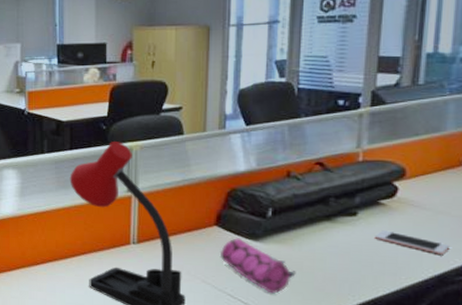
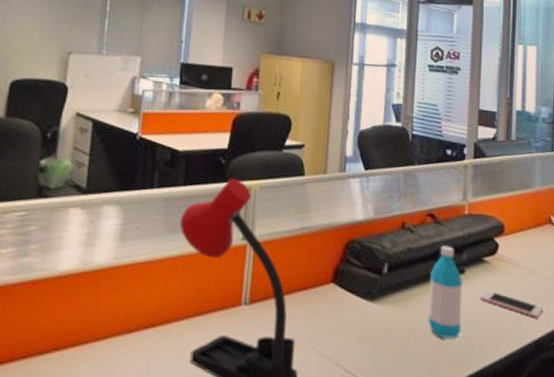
pencil case: present [219,238,296,294] -> none [335,298,410,366]
water bottle: none [315,190,355,272] -> present [427,245,463,339]

